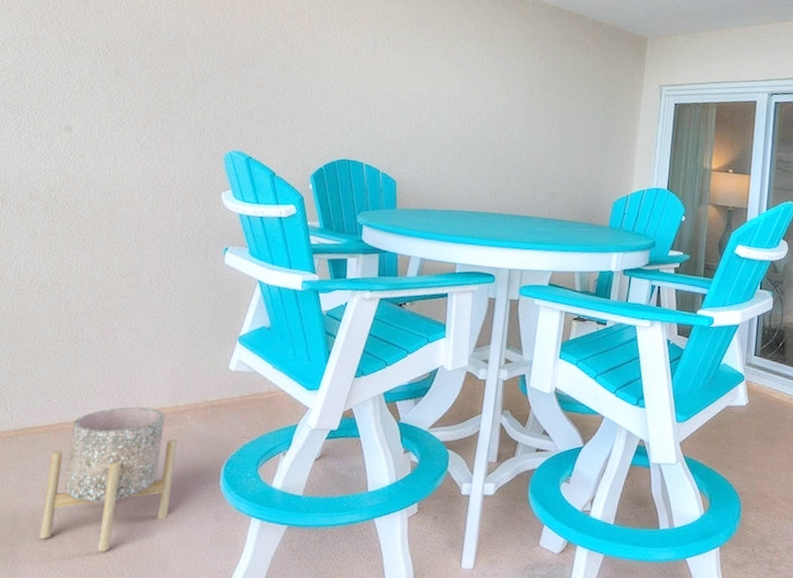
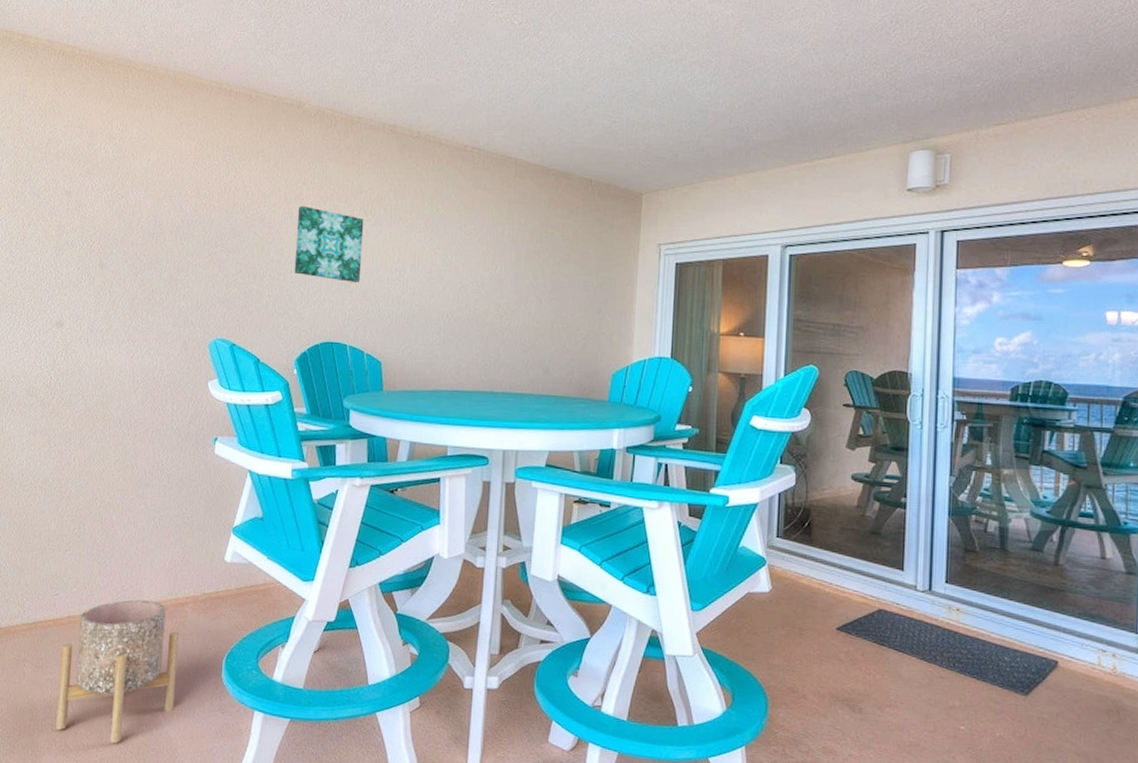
wall art: none [314,27,386,105] -> present [294,205,364,283]

